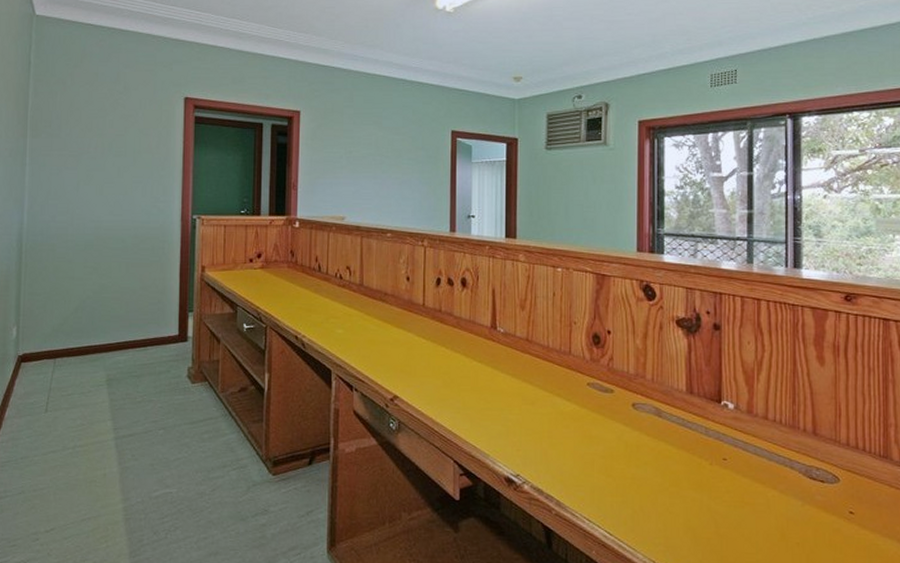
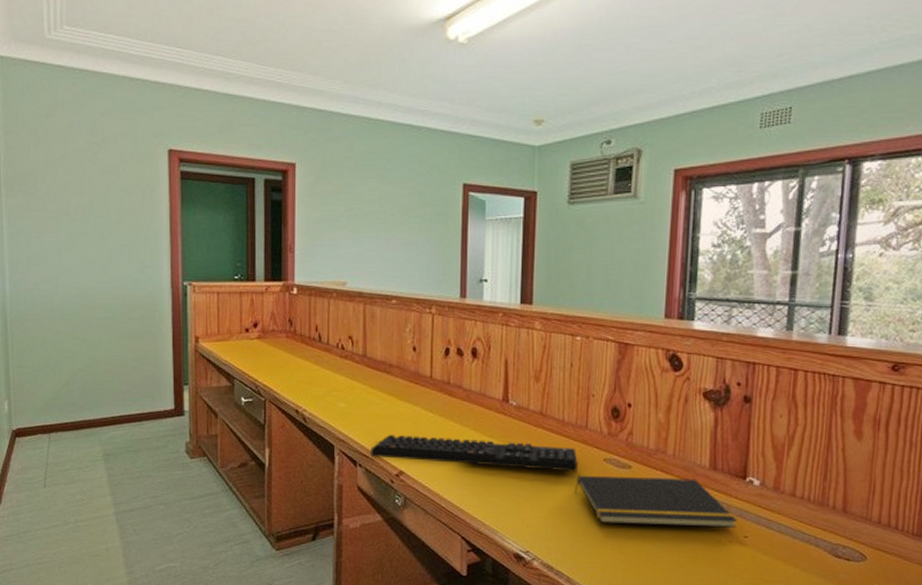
keyboard: none [366,360,563,396] -> present [370,434,578,472]
notepad: none [560,399,717,451] -> present [574,475,738,528]

